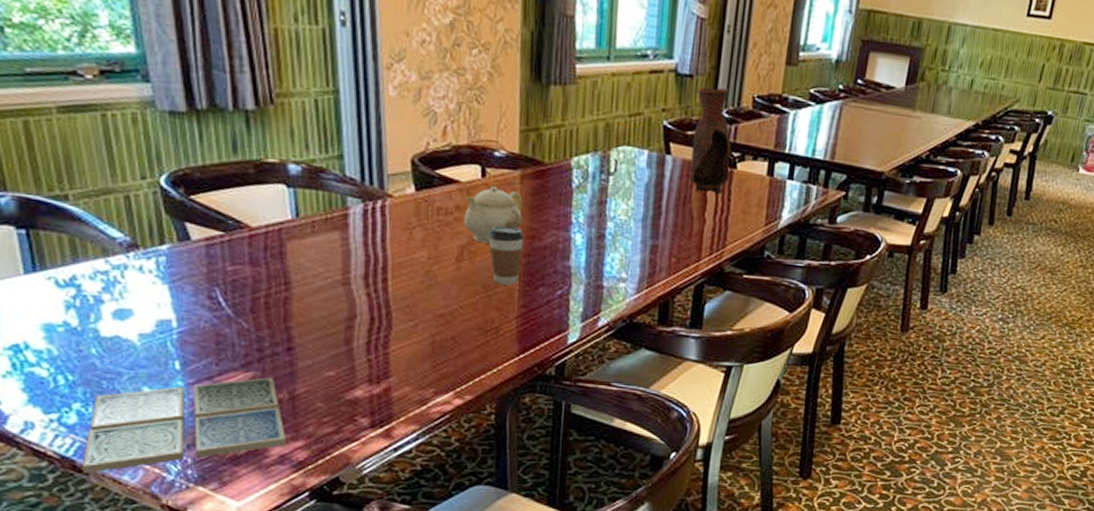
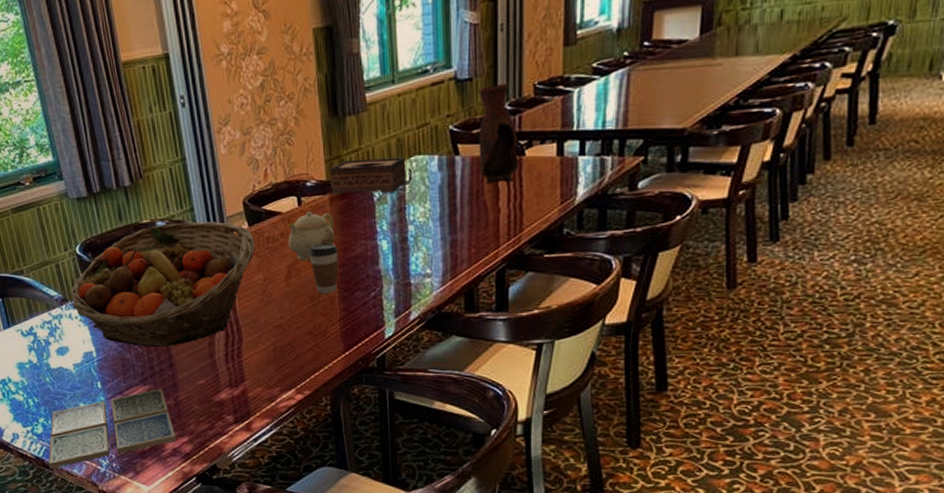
fruit basket: none [144,167,421,325] -> present [70,221,255,347]
tissue box: none [523,135,612,181] -> present [329,157,407,195]

